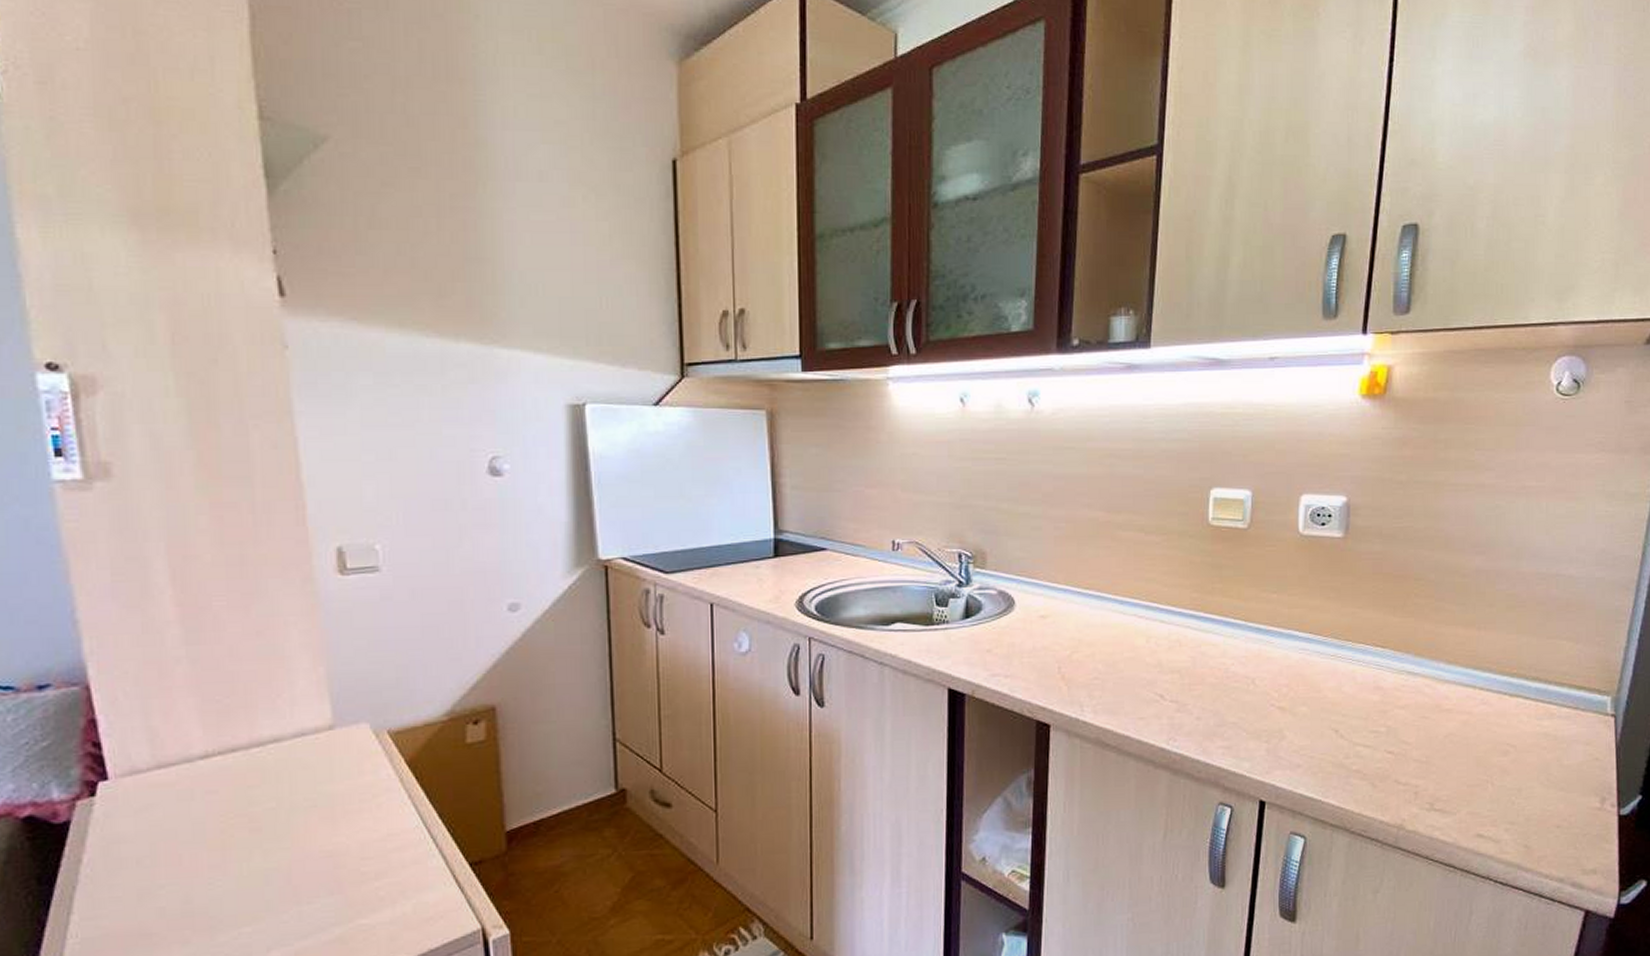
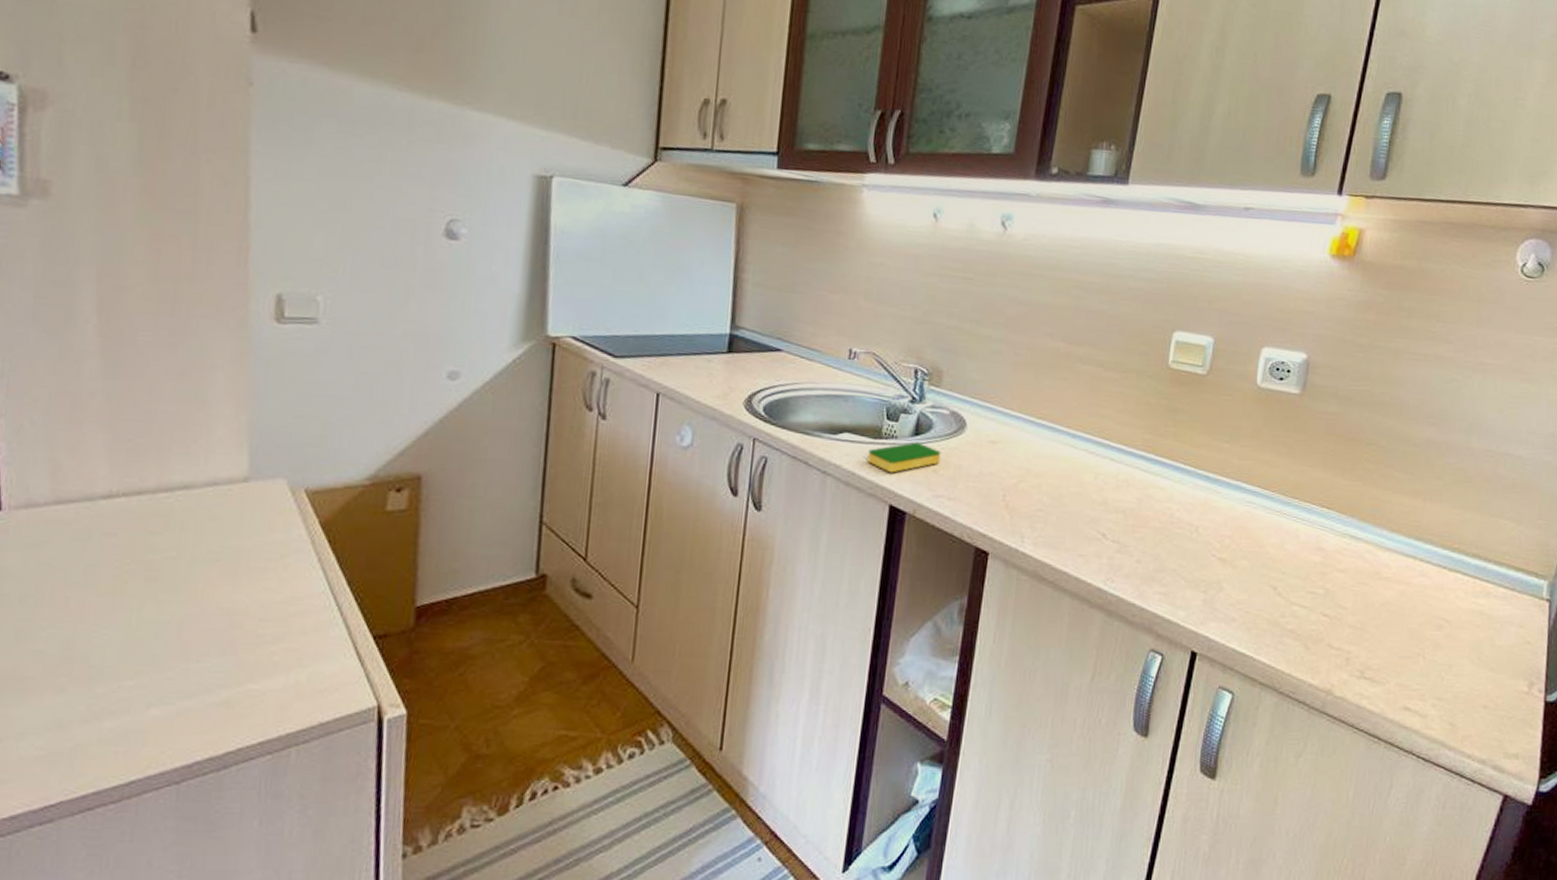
dish sponge: none [921,624,993,658] -> present [867,442,941,473]

